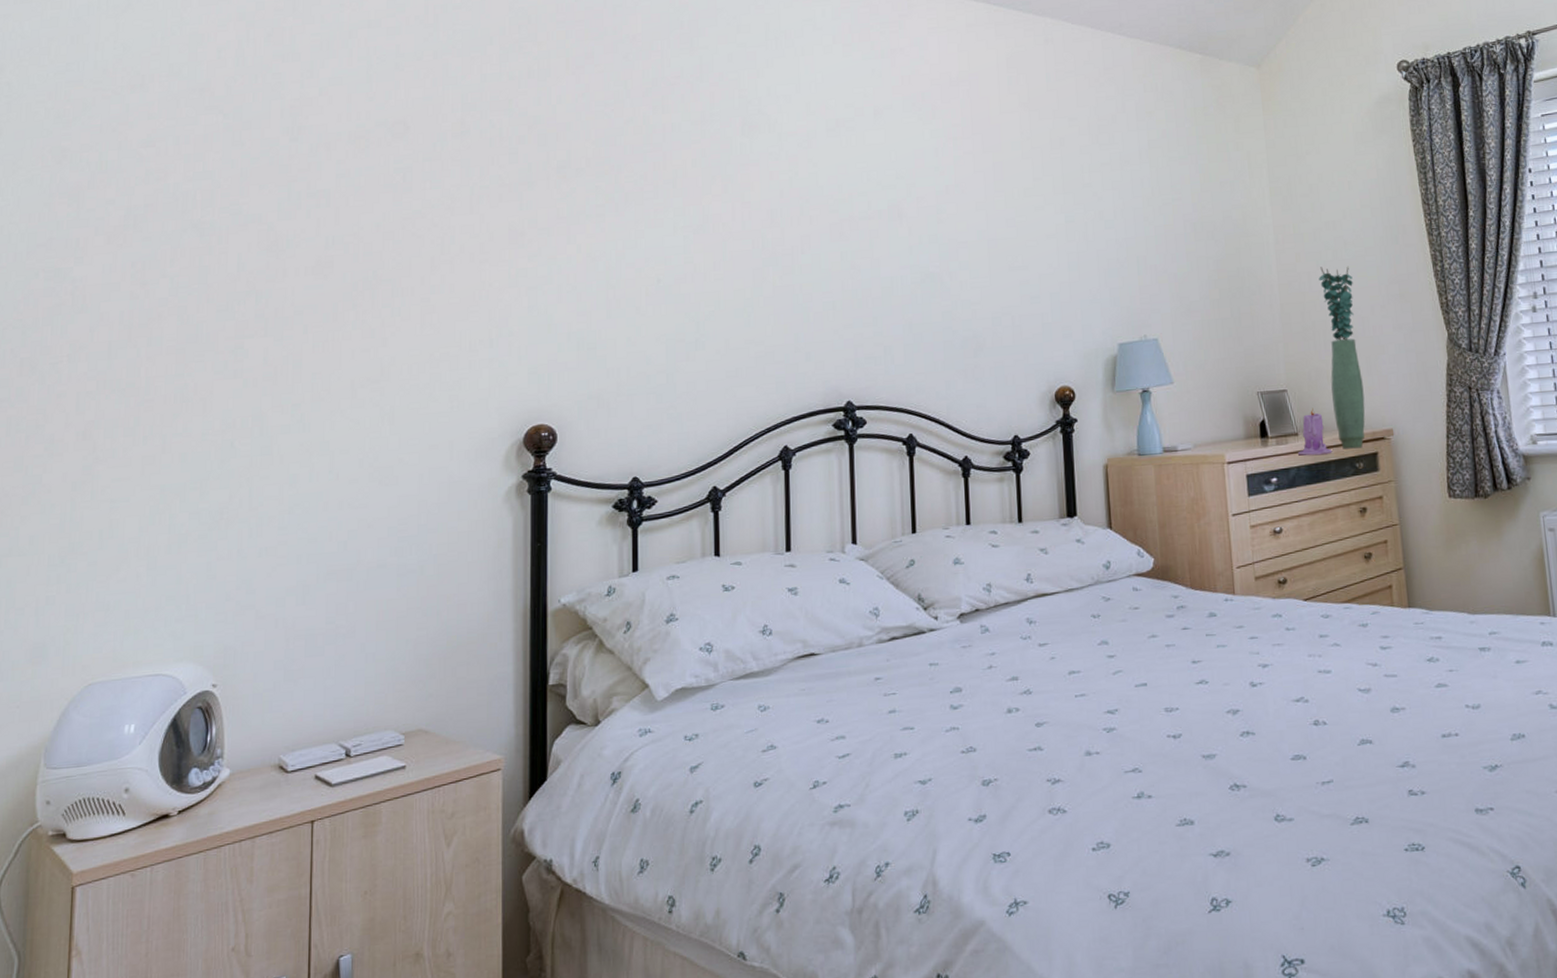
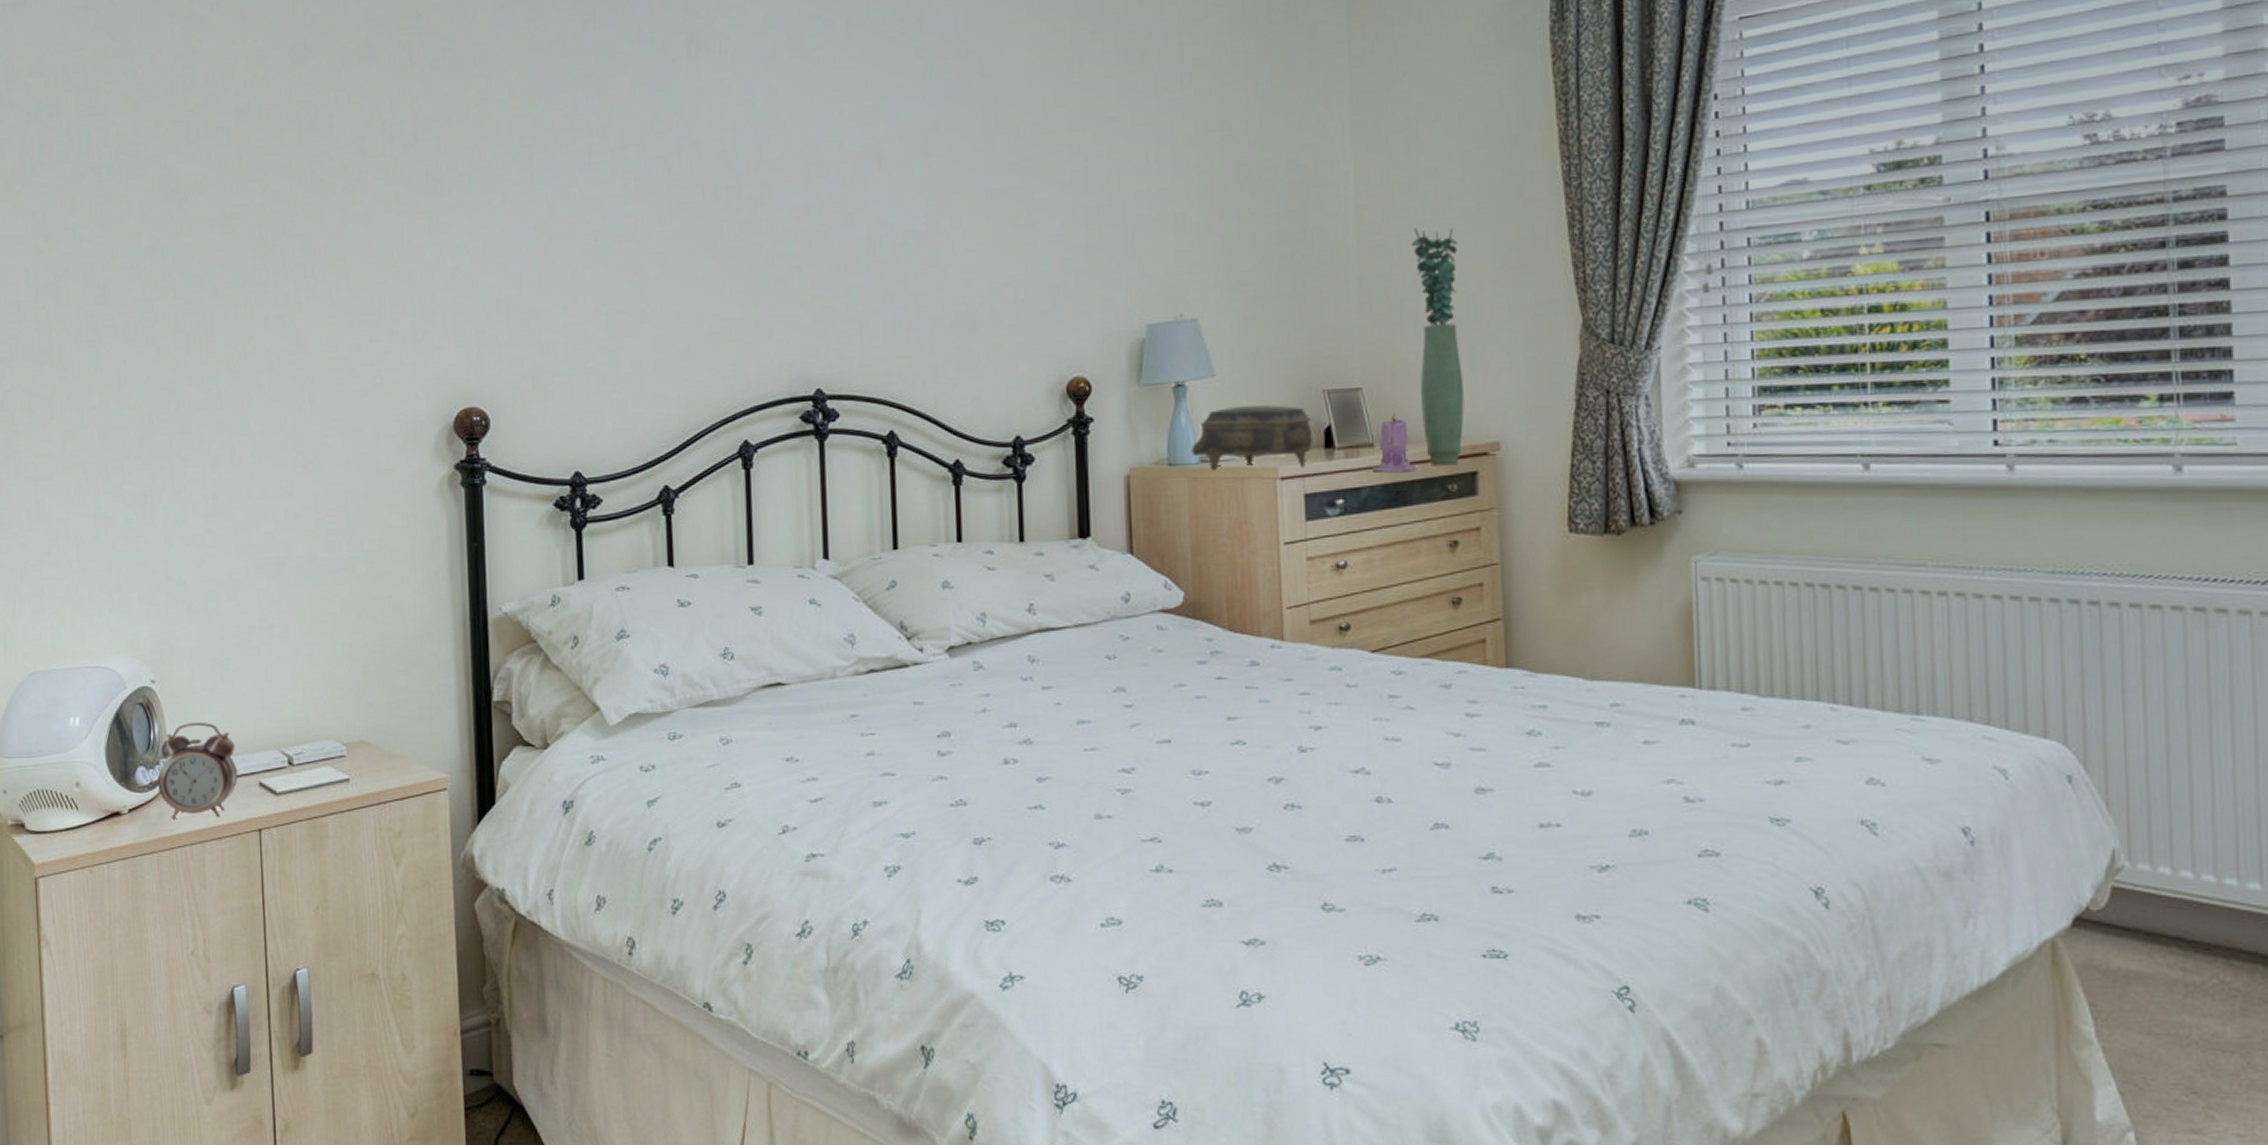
alarm clock: none [210,722,294,818] -> present [157,723,238,820]
jewelry box: none [1156,404,1251,459] -> present [1192,404,1313,472]

